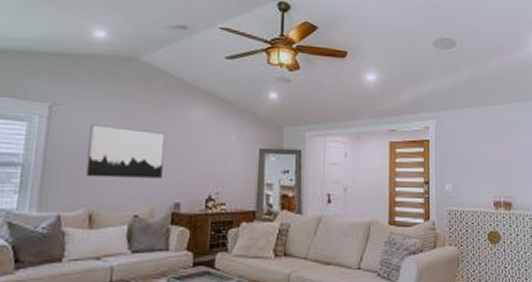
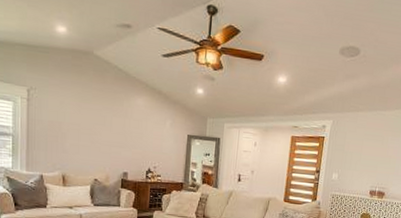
wall art: present [86,125,165,178] -> none [58,107,115,153]

